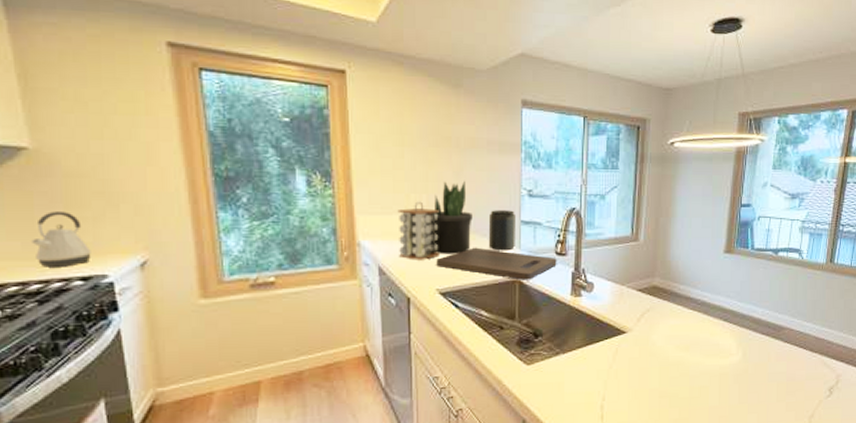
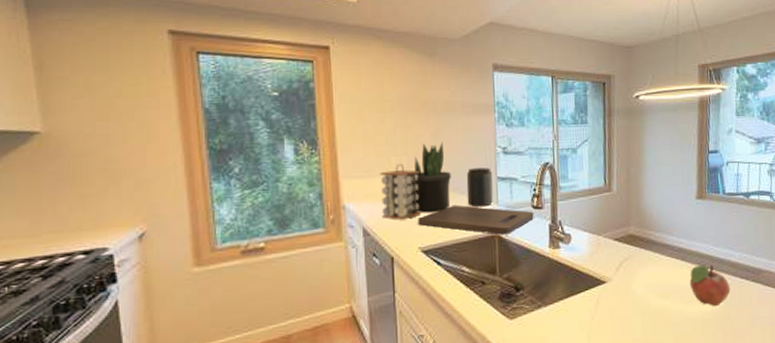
kettle: present [32,212,91,267] -> none [39,189,94,243]
fruit: none [710,319,750,361] -> present [689,264,731,307]

